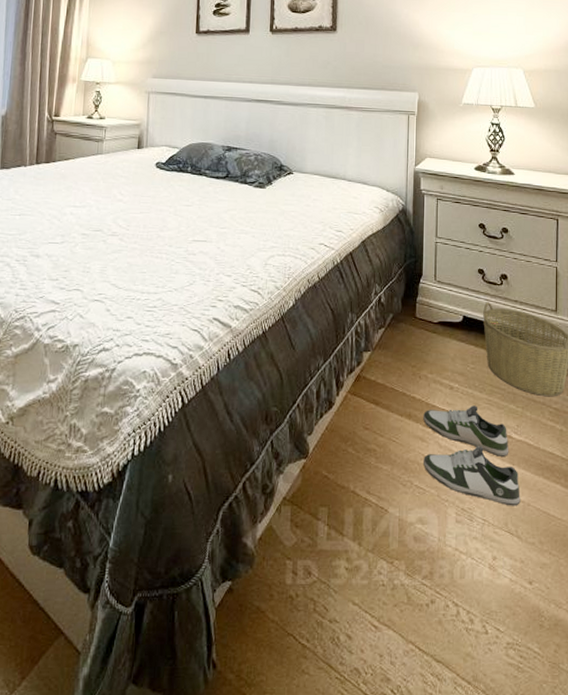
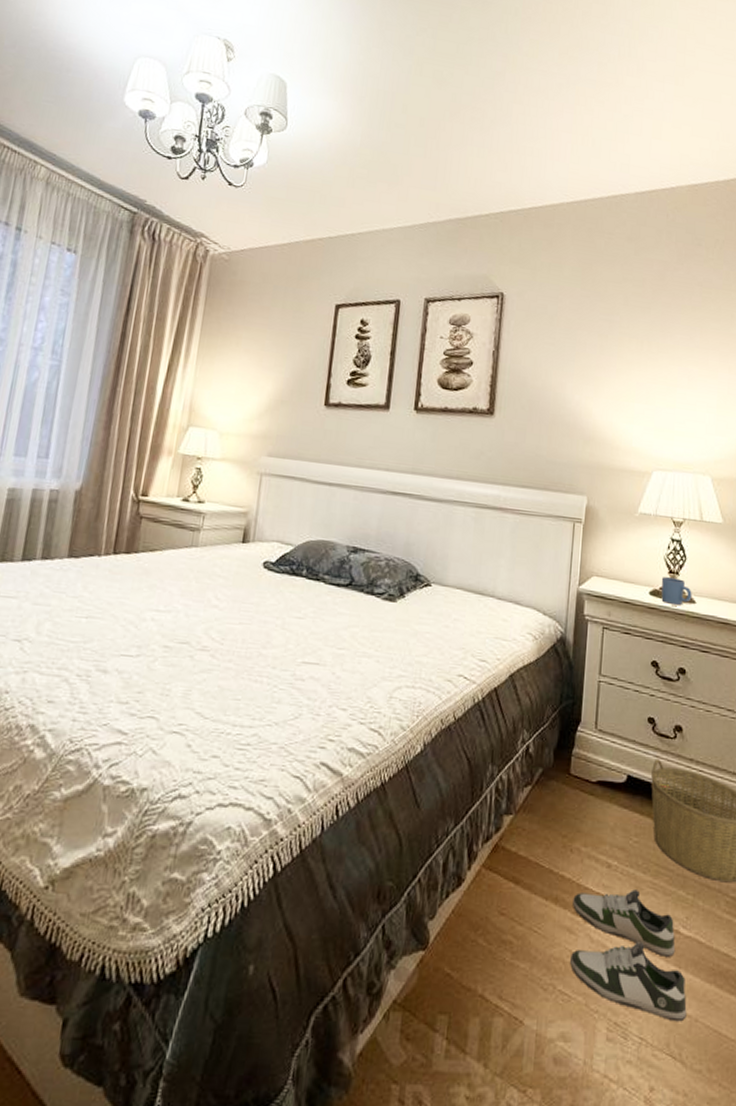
mug: none [484,155,511,178] -> present [661,577,692,606]

